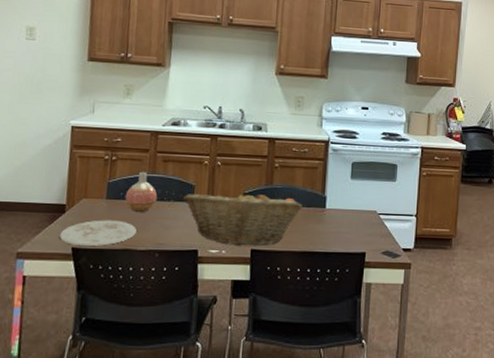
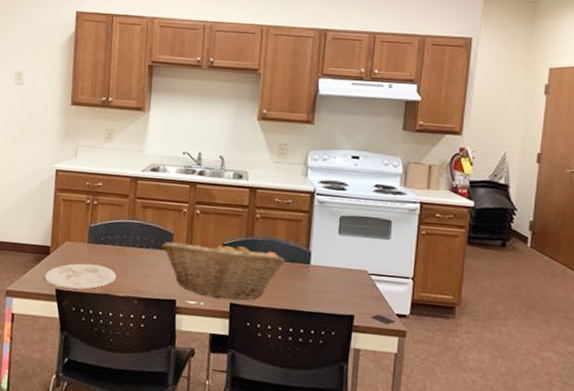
vase: present [124,171,158,213] -> none [105,217,137,259]

